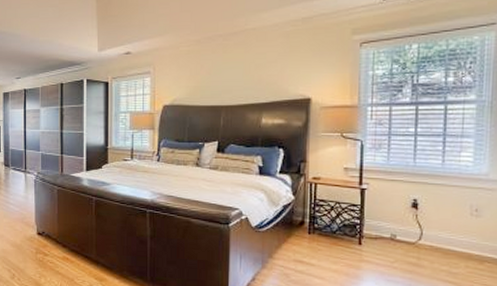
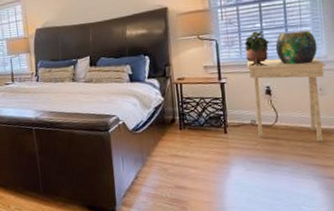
potted plant: none [393,136,423,176] -> present [244,30,270,67]
side table: none [393,167,487,270] -> present [246,57,327,142]
decorative urn: none [429,141,479,180] -> present [275,30,317,65]

